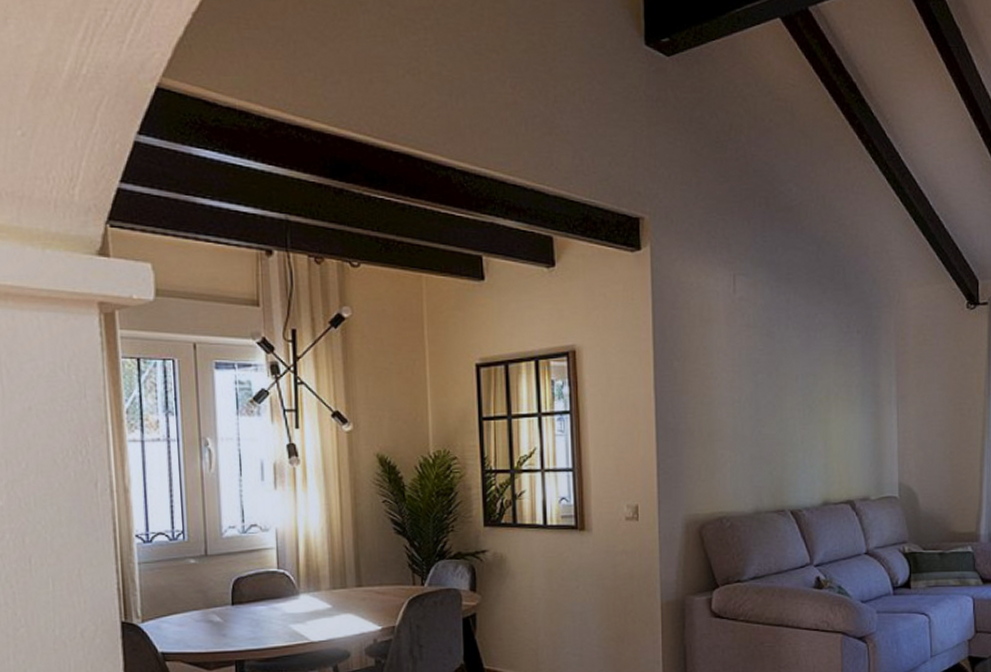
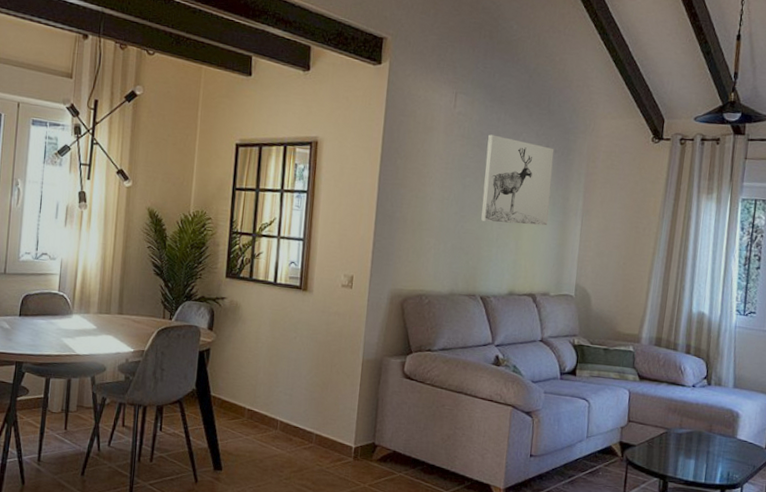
wall art: none [778,320,859,423] -> present [481,134,555,226]

